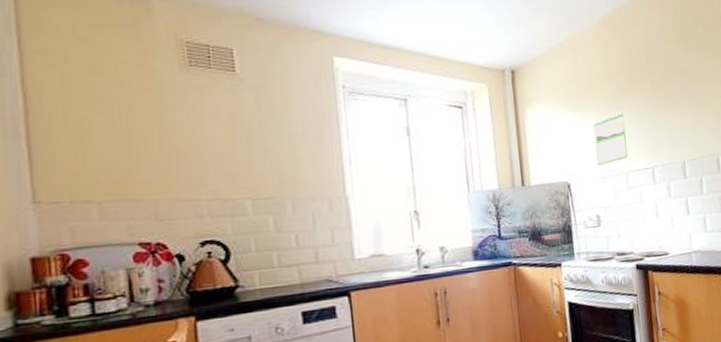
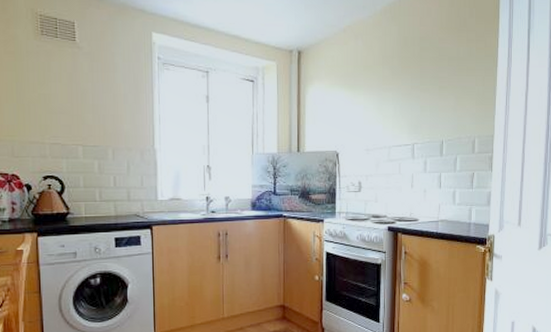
calendar: present [593,111,629,166] -> none [364,93,394,139]

